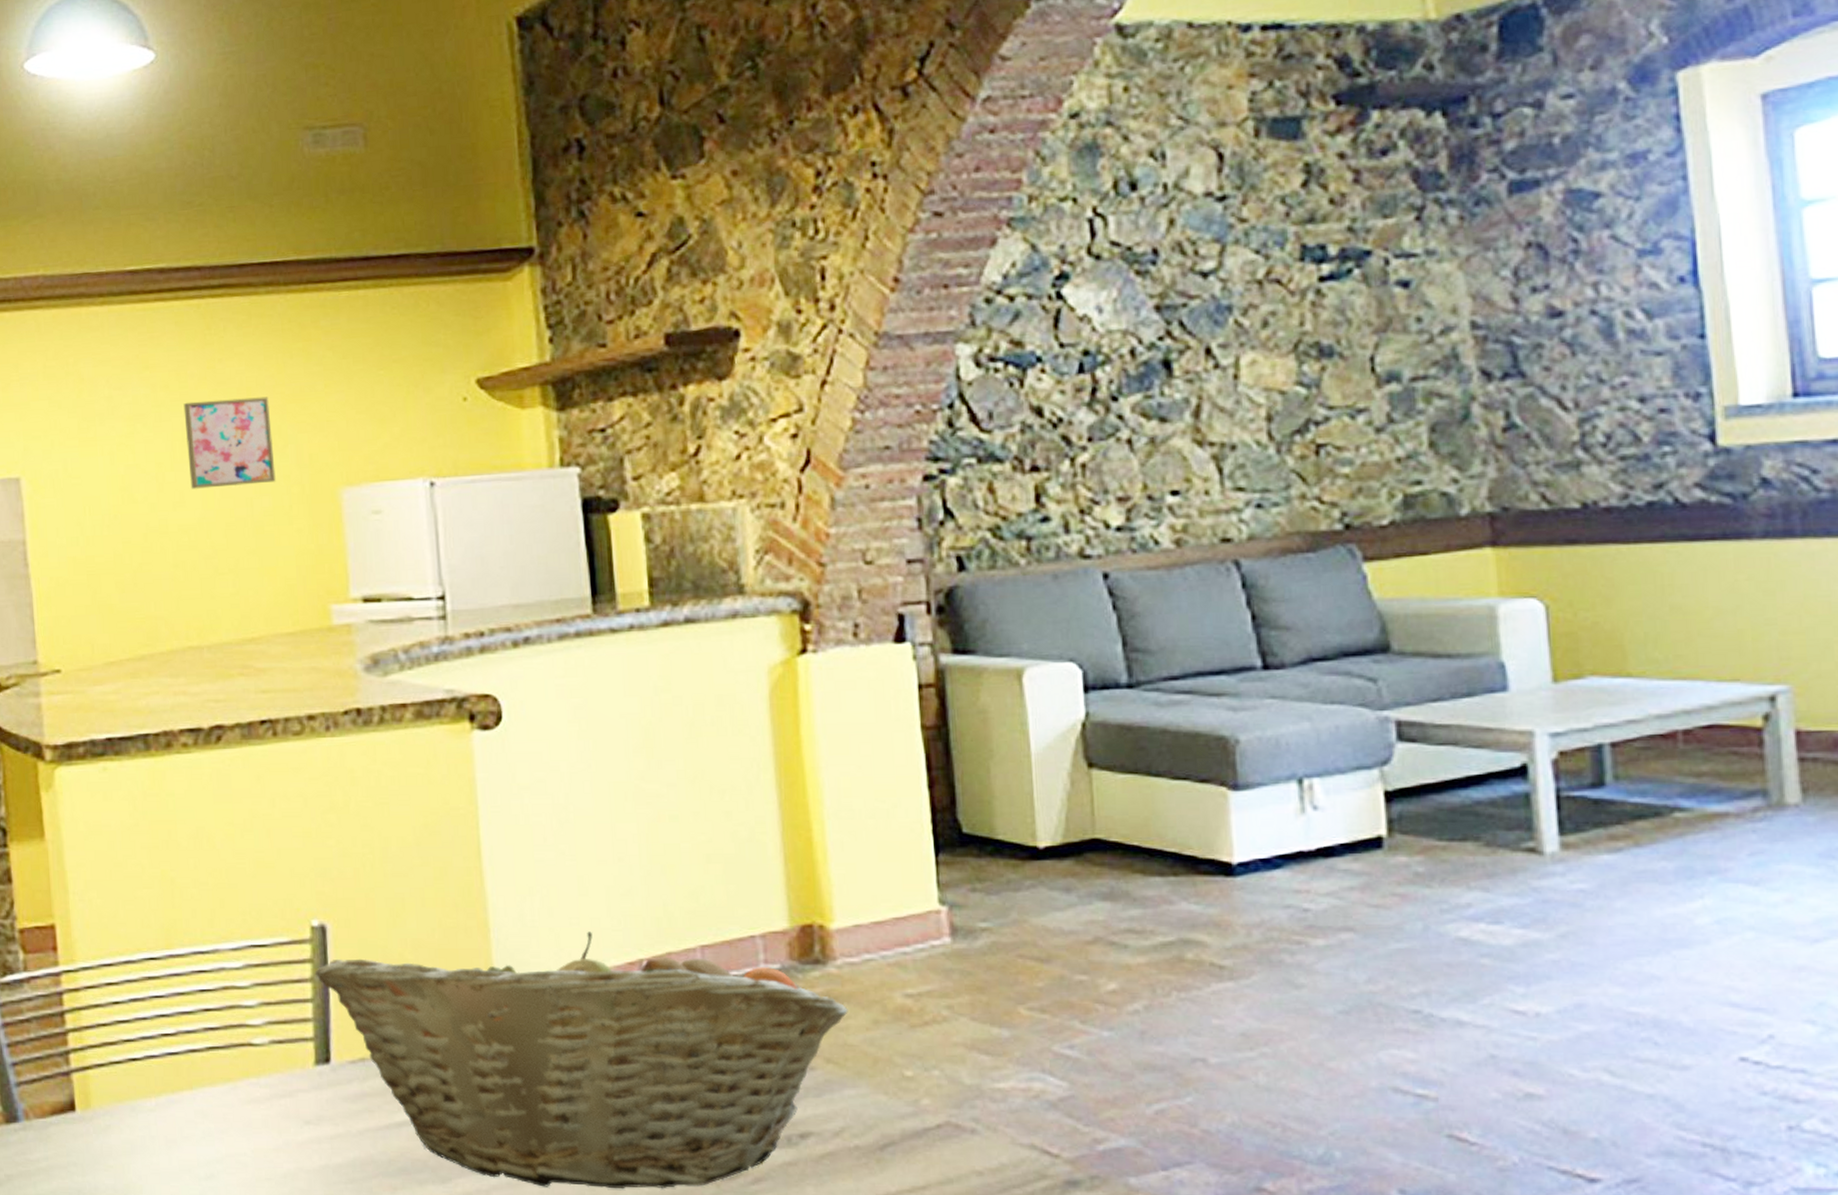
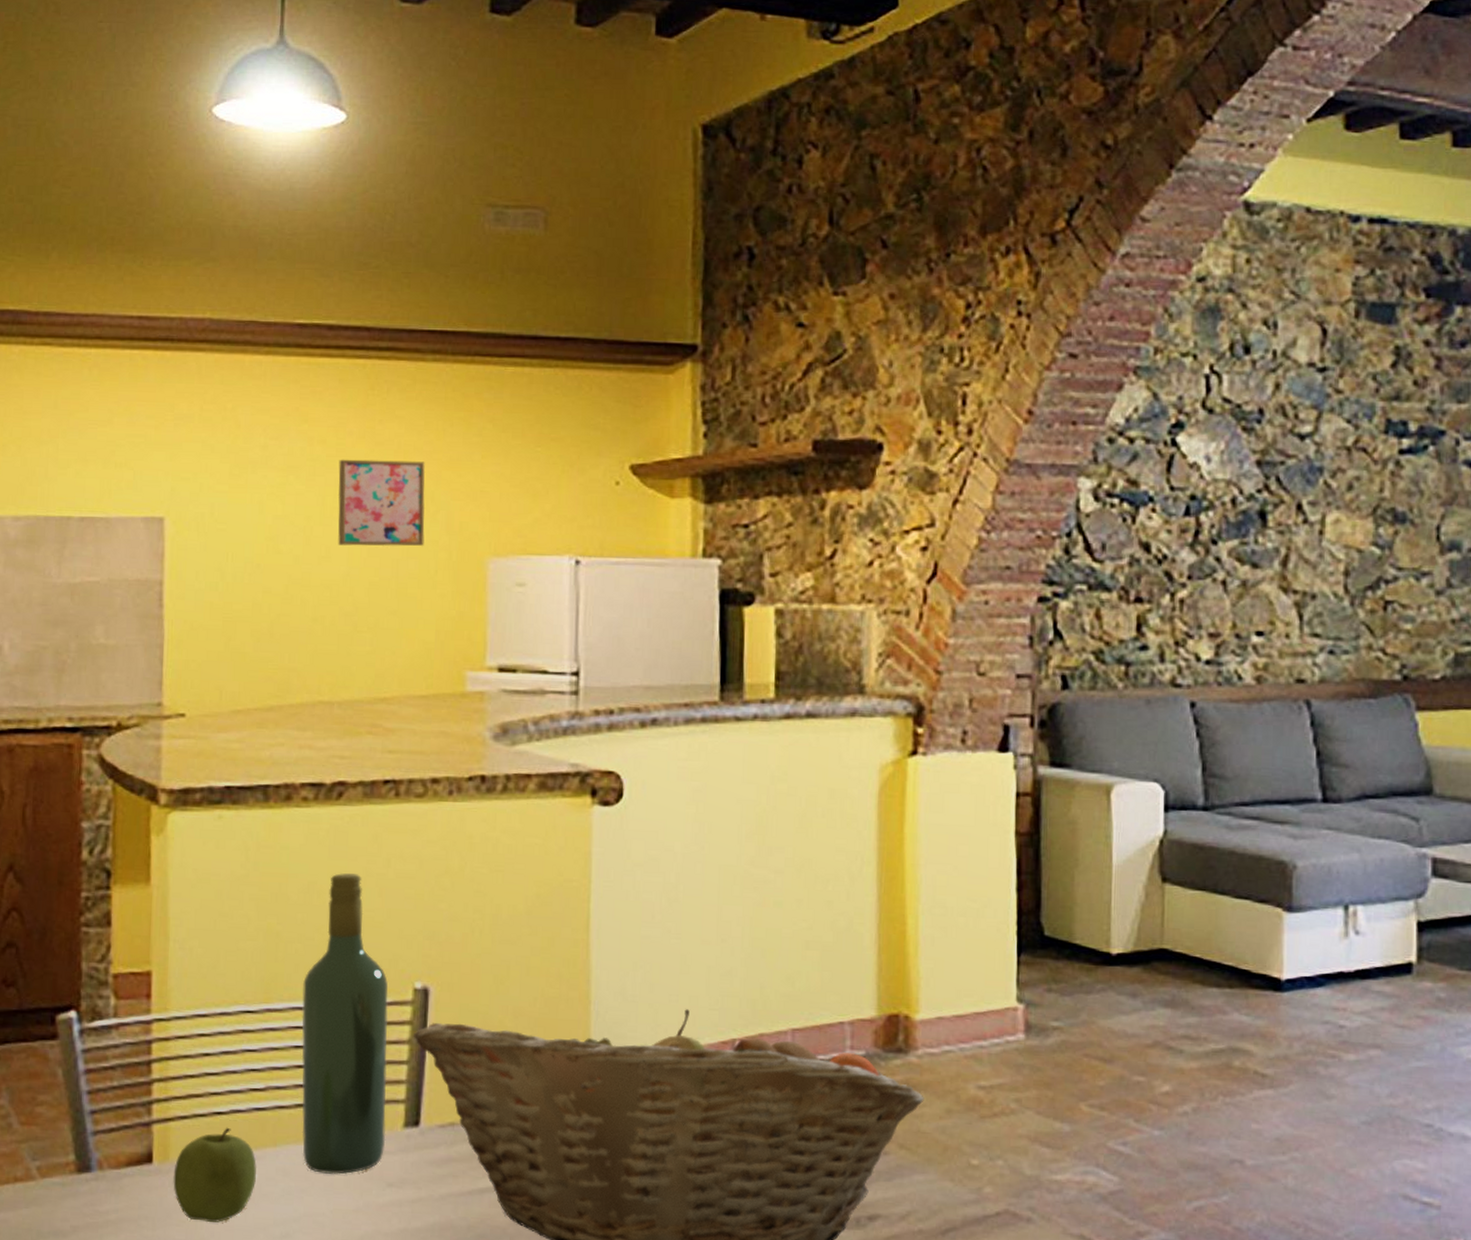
fruit: none [96,1073,176,1166] -> present [173,1127,256,1222]
wine bottle: none [202,816,299,1114] -> present [301,873,389,1174]

